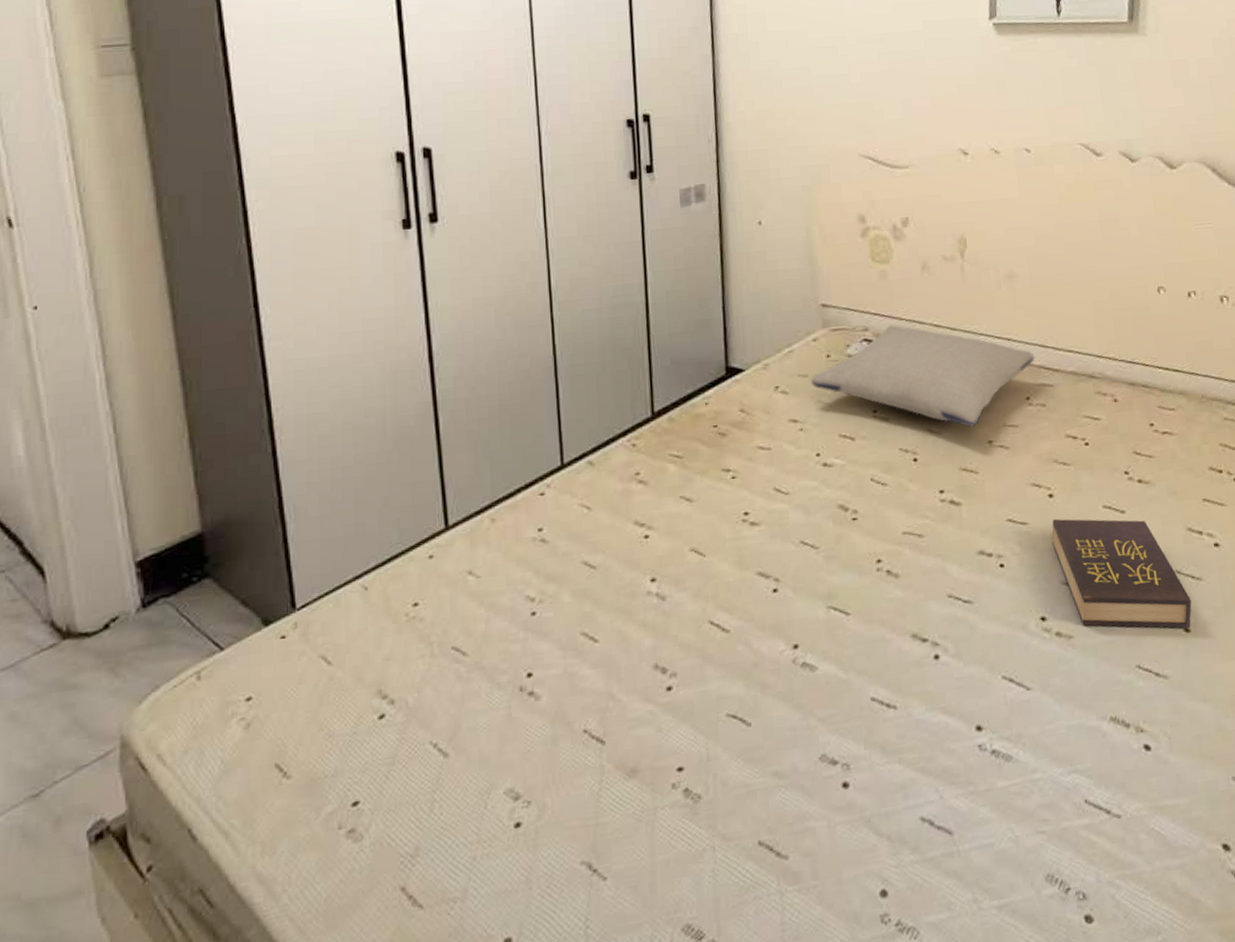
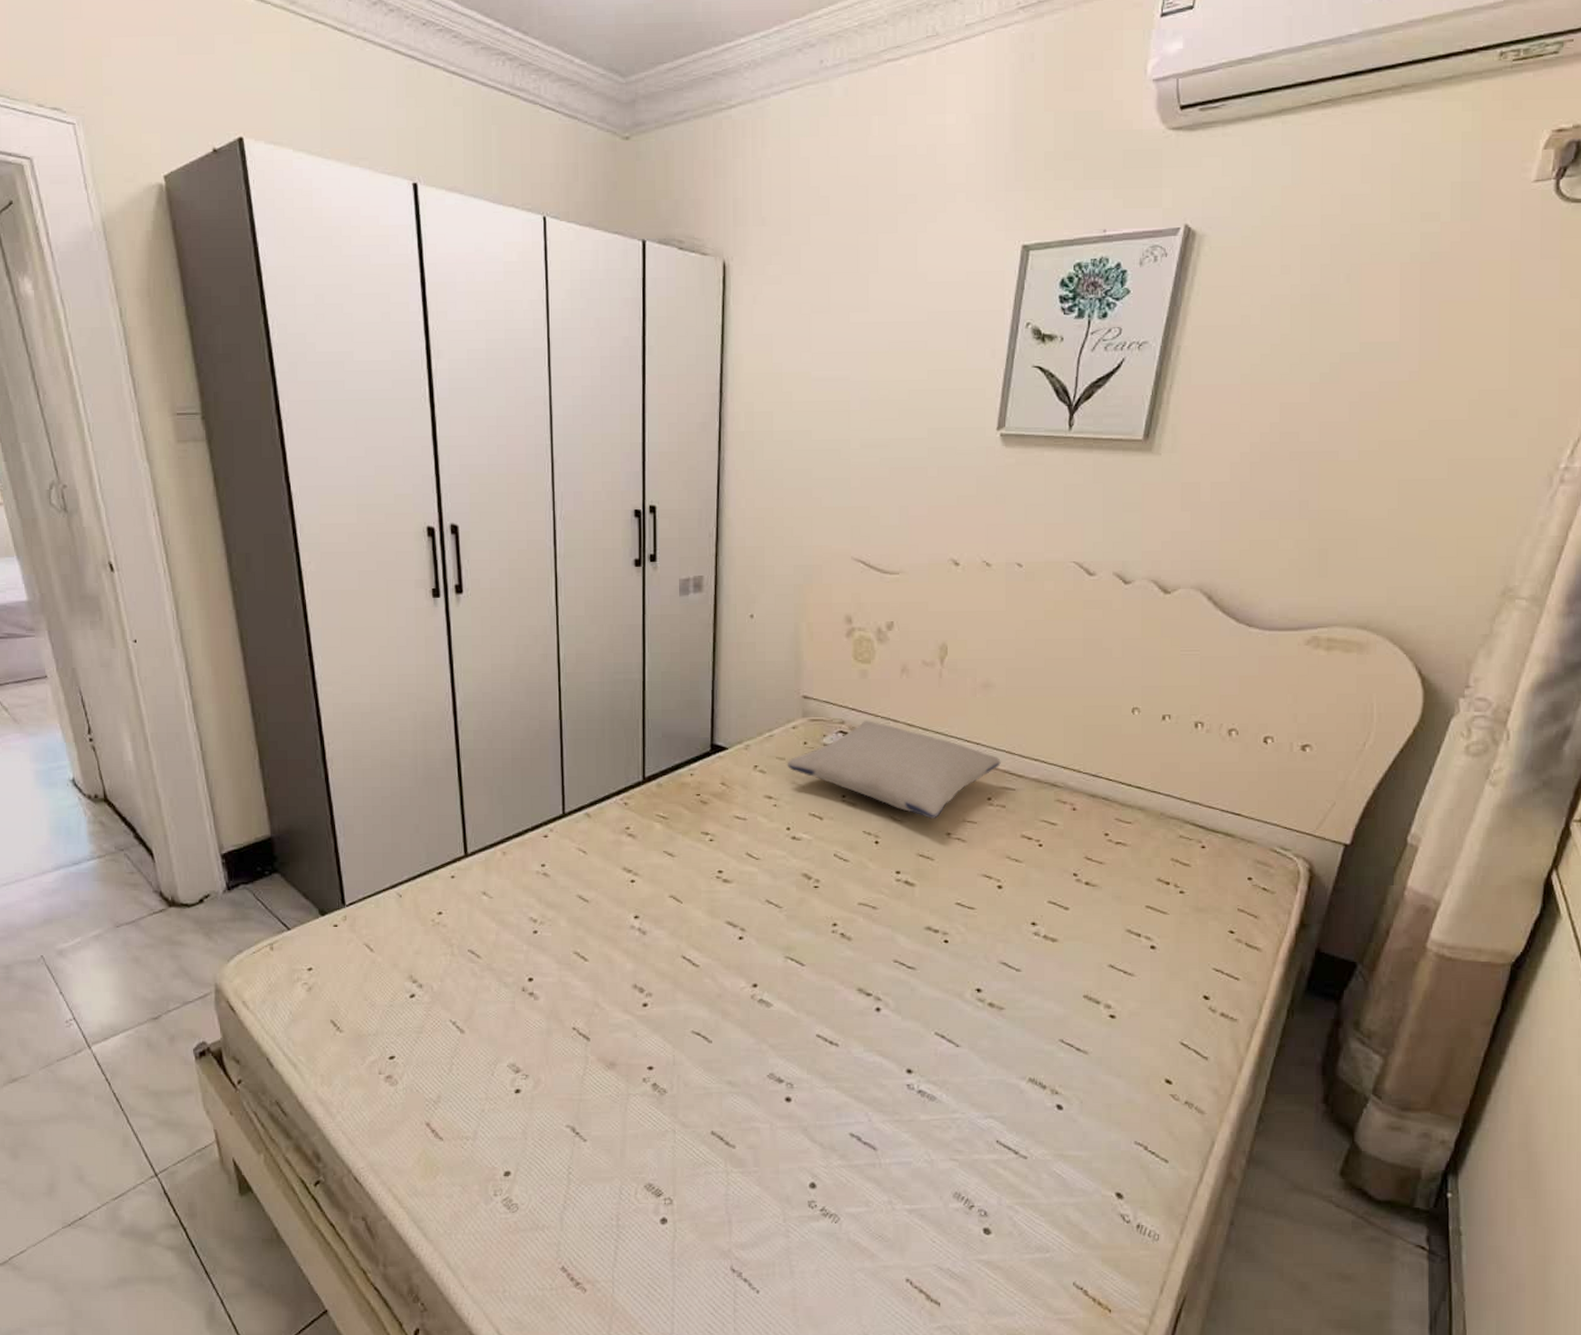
hardback book: present [1051,518,1192,629] -> none [995,907,1120,1015]

